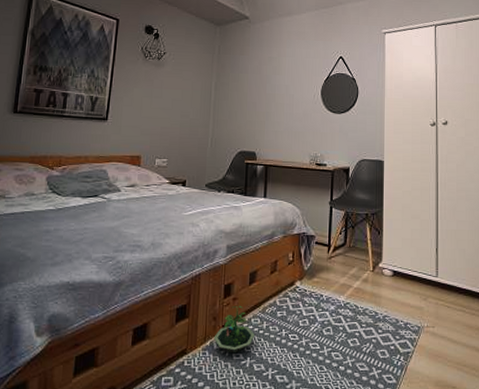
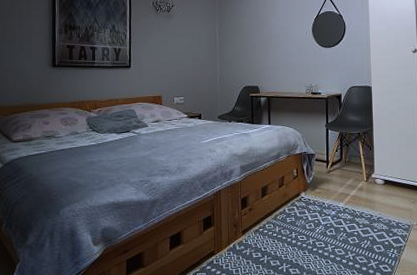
terrarium: present [213,305,256,354] -> none [236,214,270,253]

